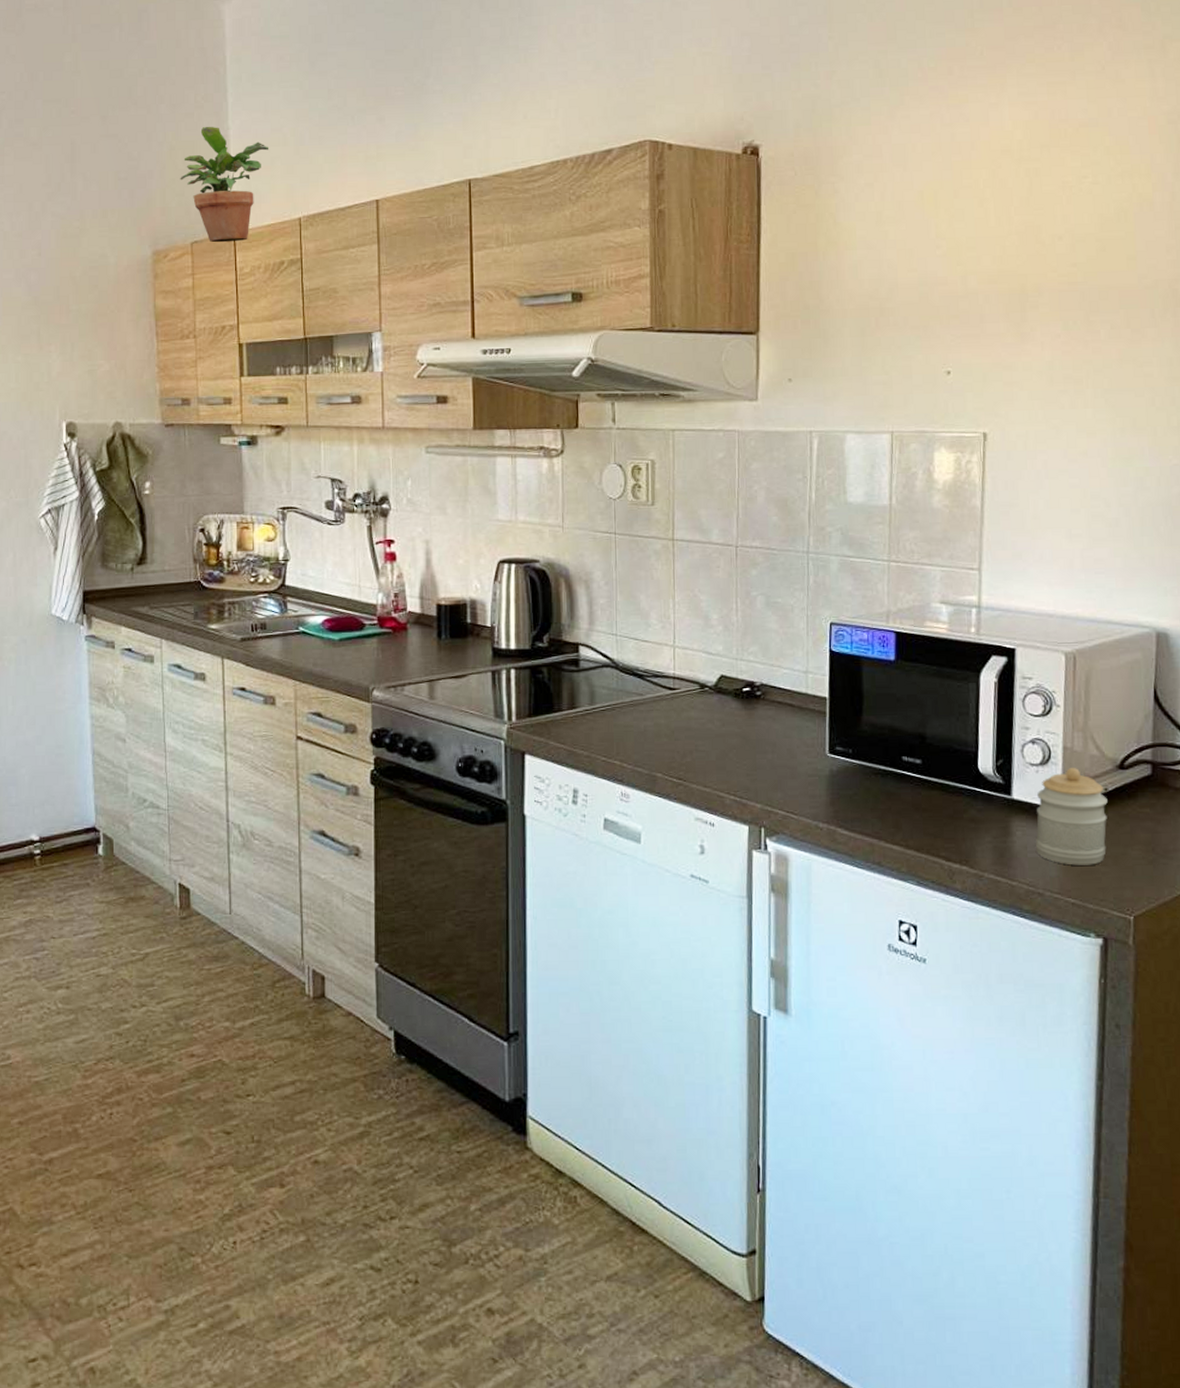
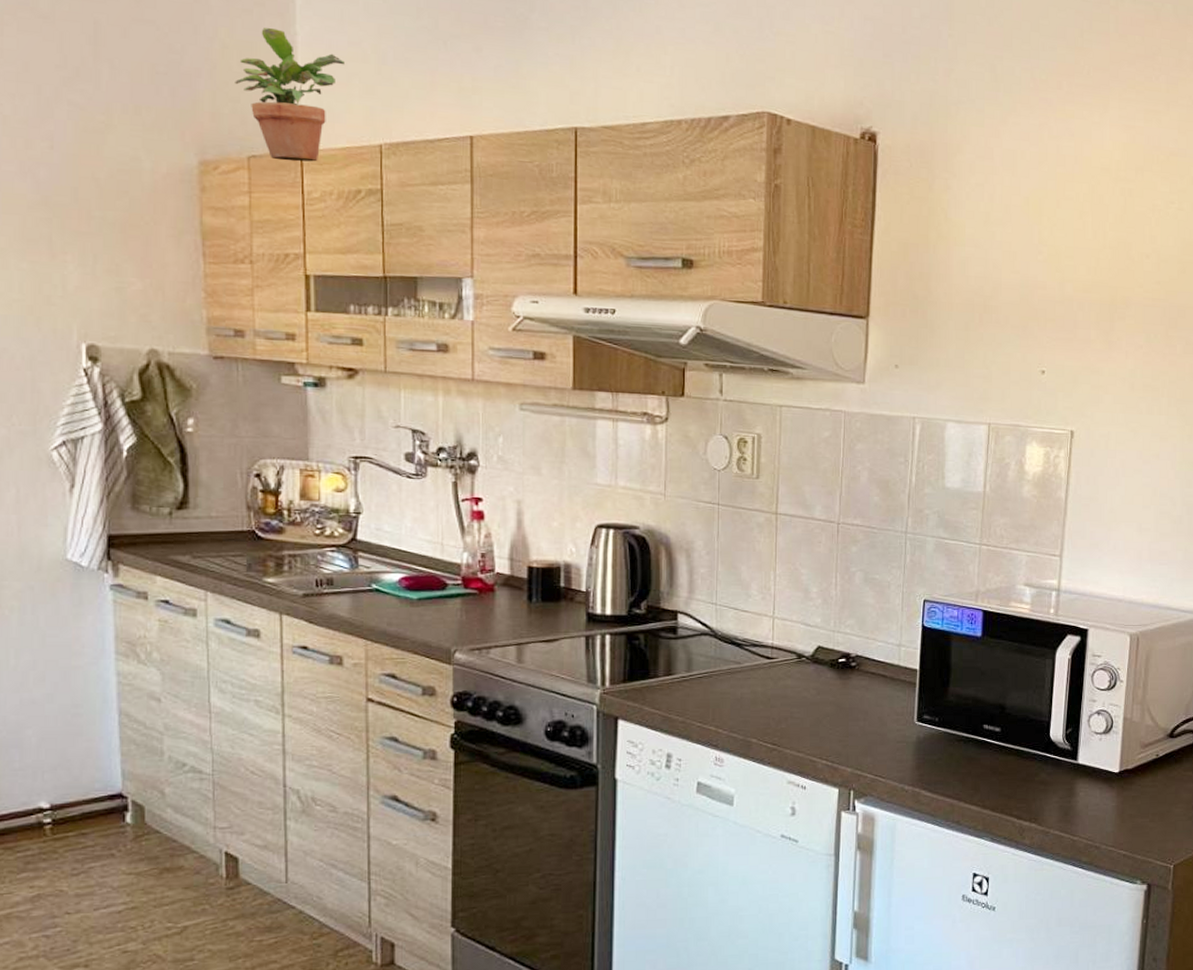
jar: present [1035,767,1108,866] -> none [1095,735,1158,822]

